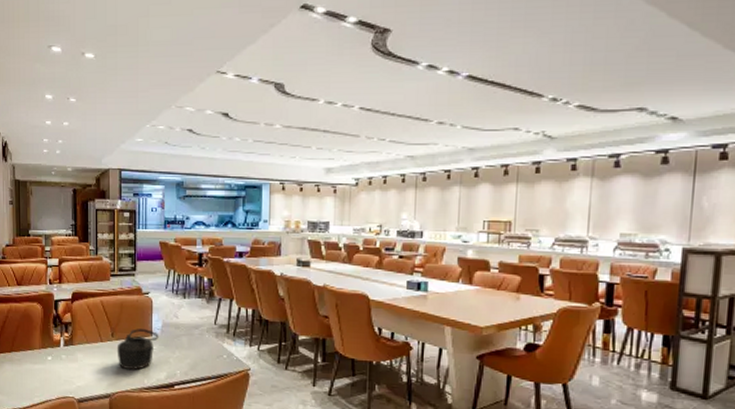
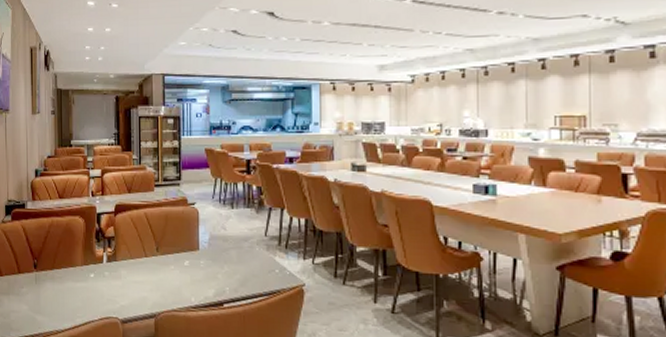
teapot: present [117,329,159,371] -> none [162,242,206,288]

